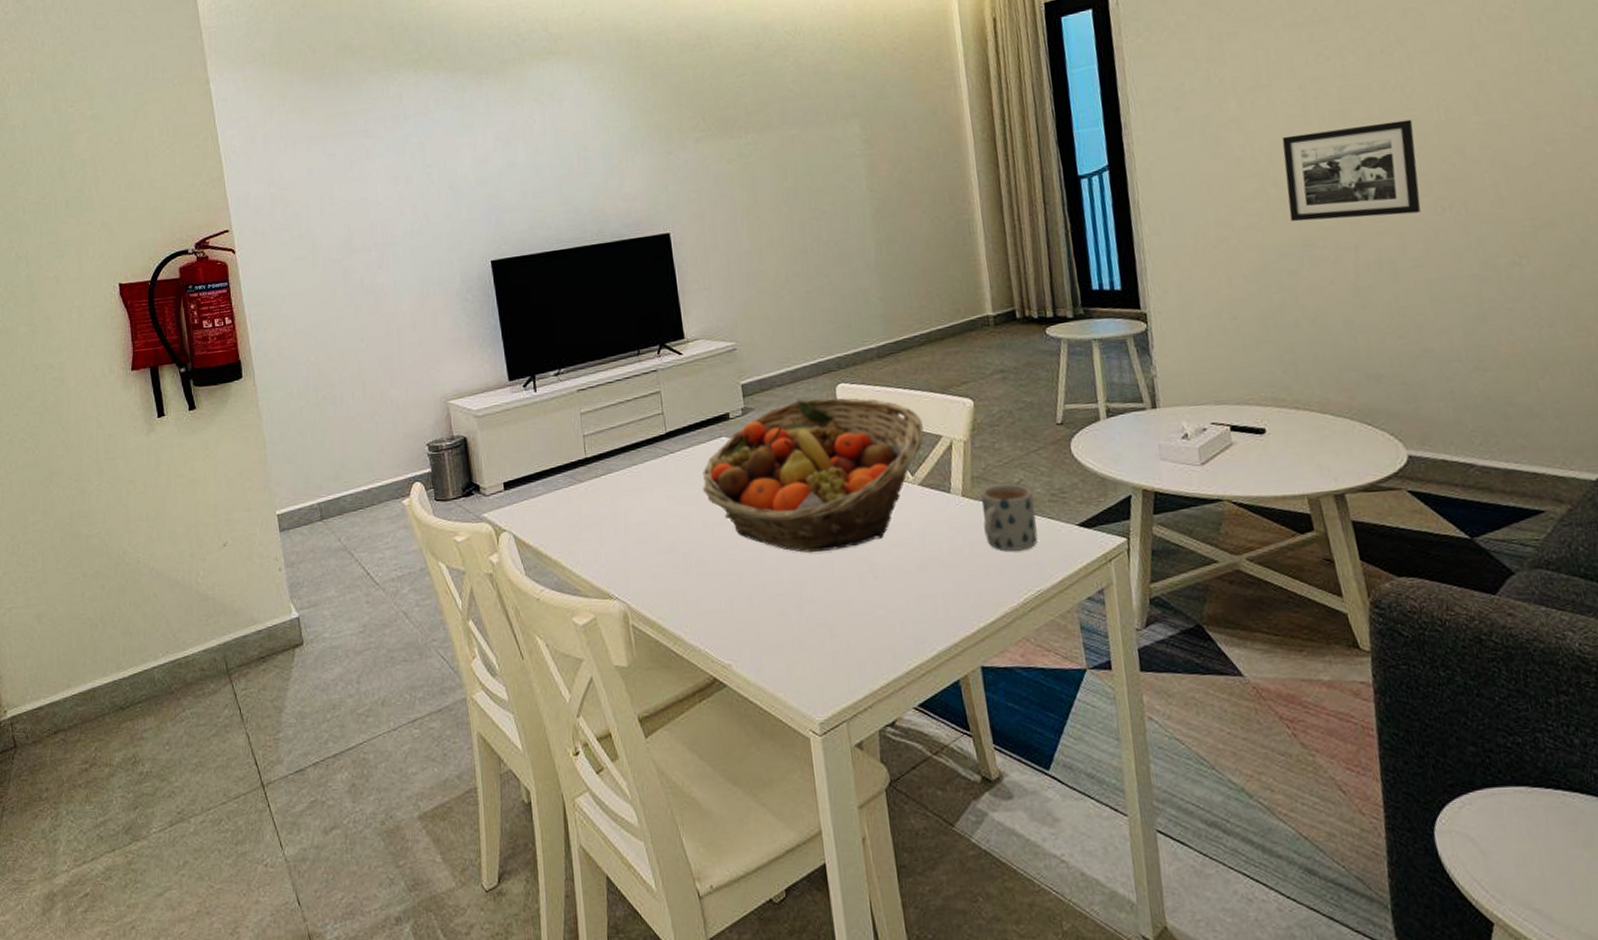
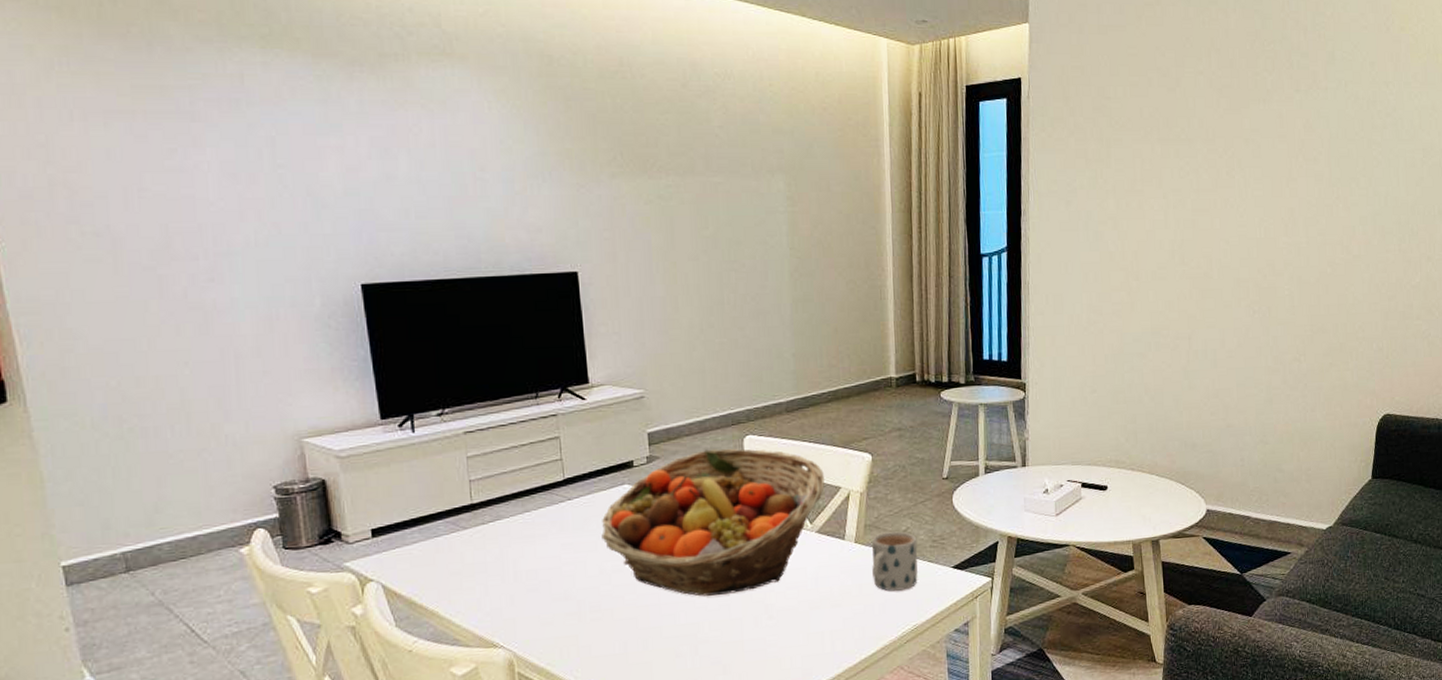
picture frame: present [1282,119,1421,222] -> none [1145,234,1242,313]

